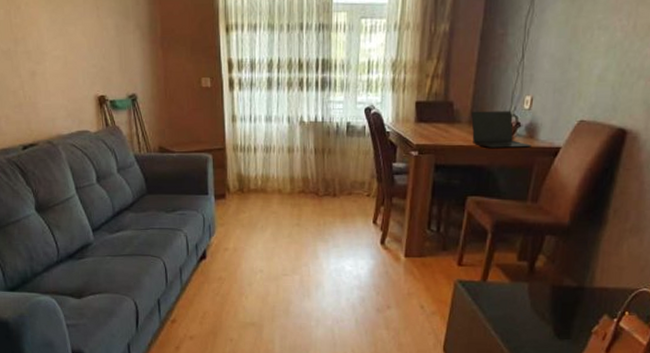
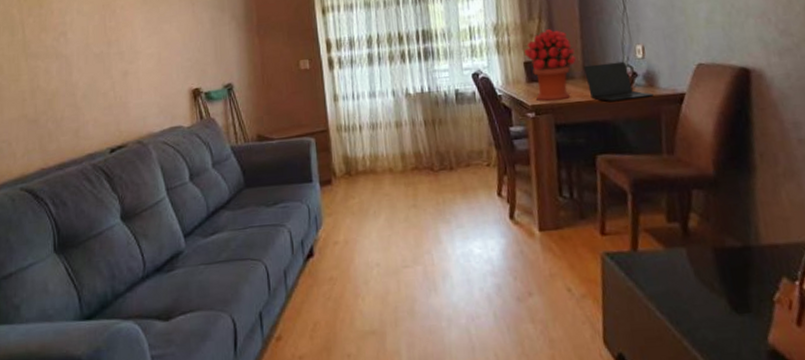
bouquet: none [418,71,467,143] -> present [524,29,577,102]

